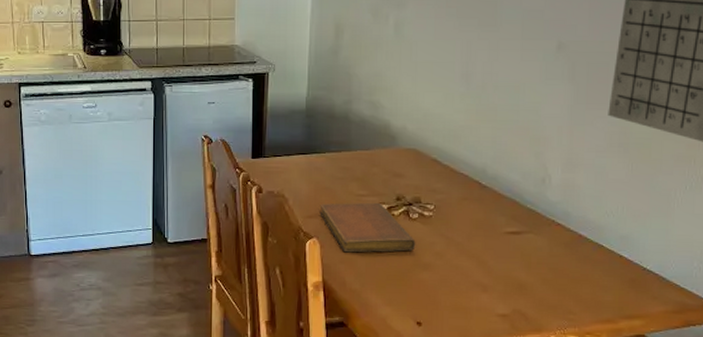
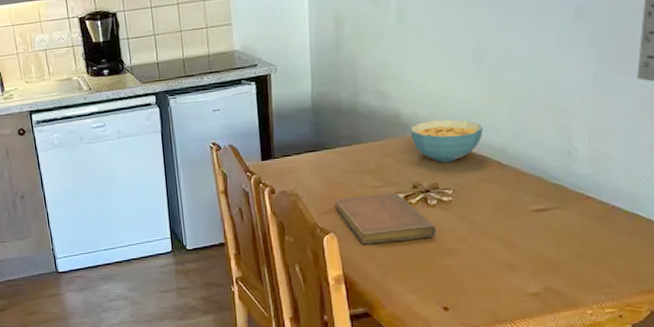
cereal bowl: none [398,135,467,178] -> present [410,119,483,163]

